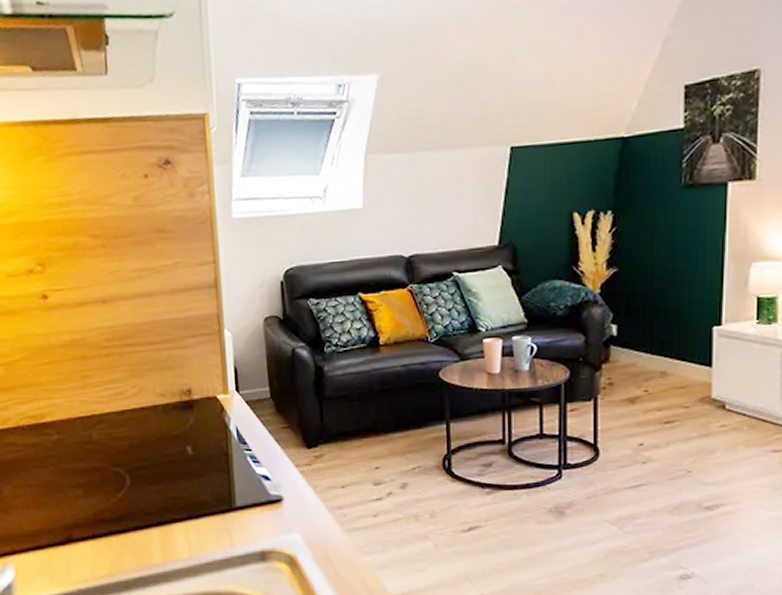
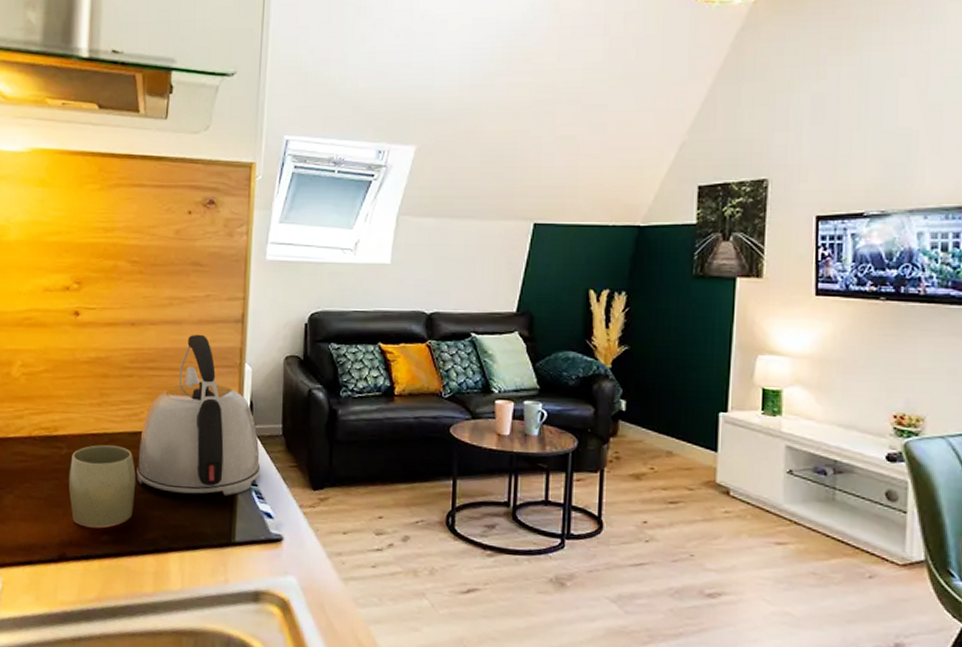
mug: none [62,426,133,509] -> present [68,445,136,529]
kettle: none [128,304,253,466] -> present [136,334,261,497]

